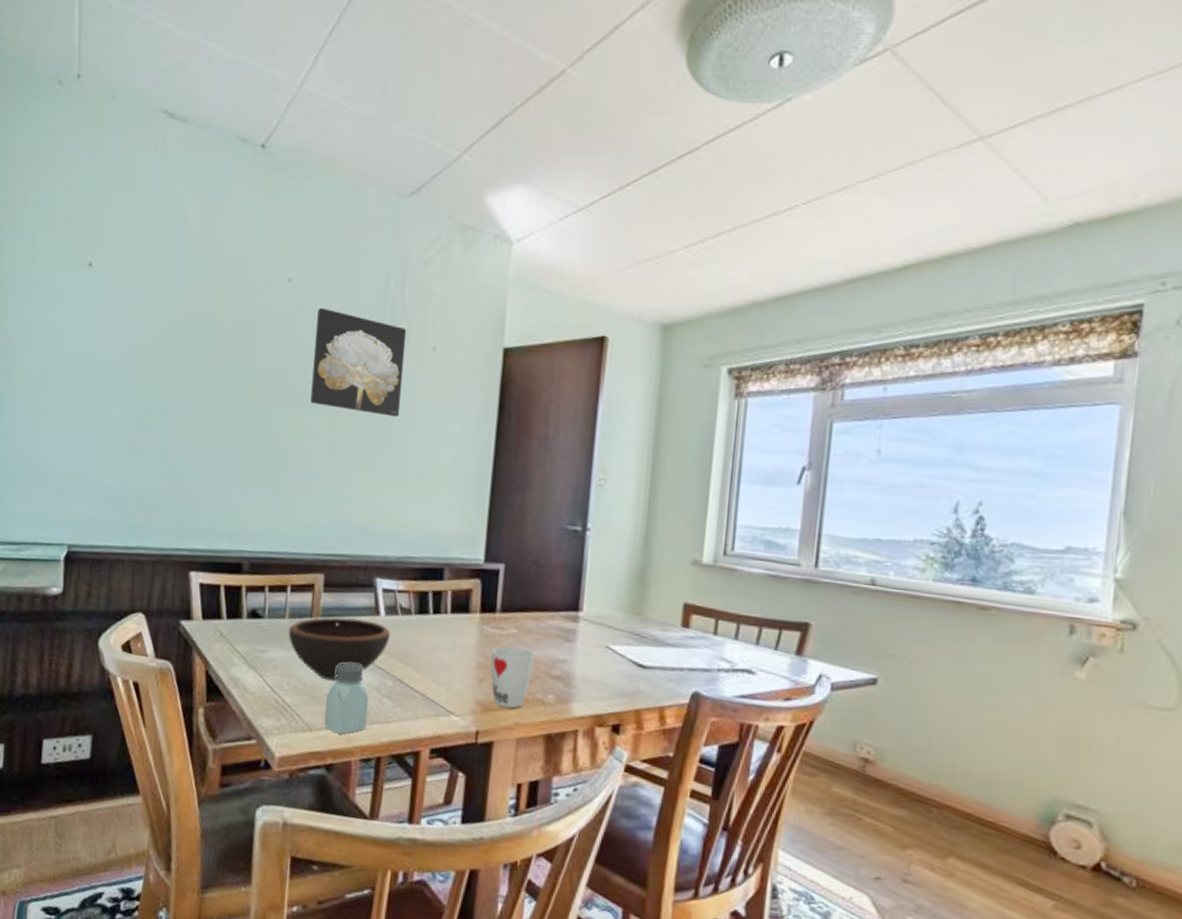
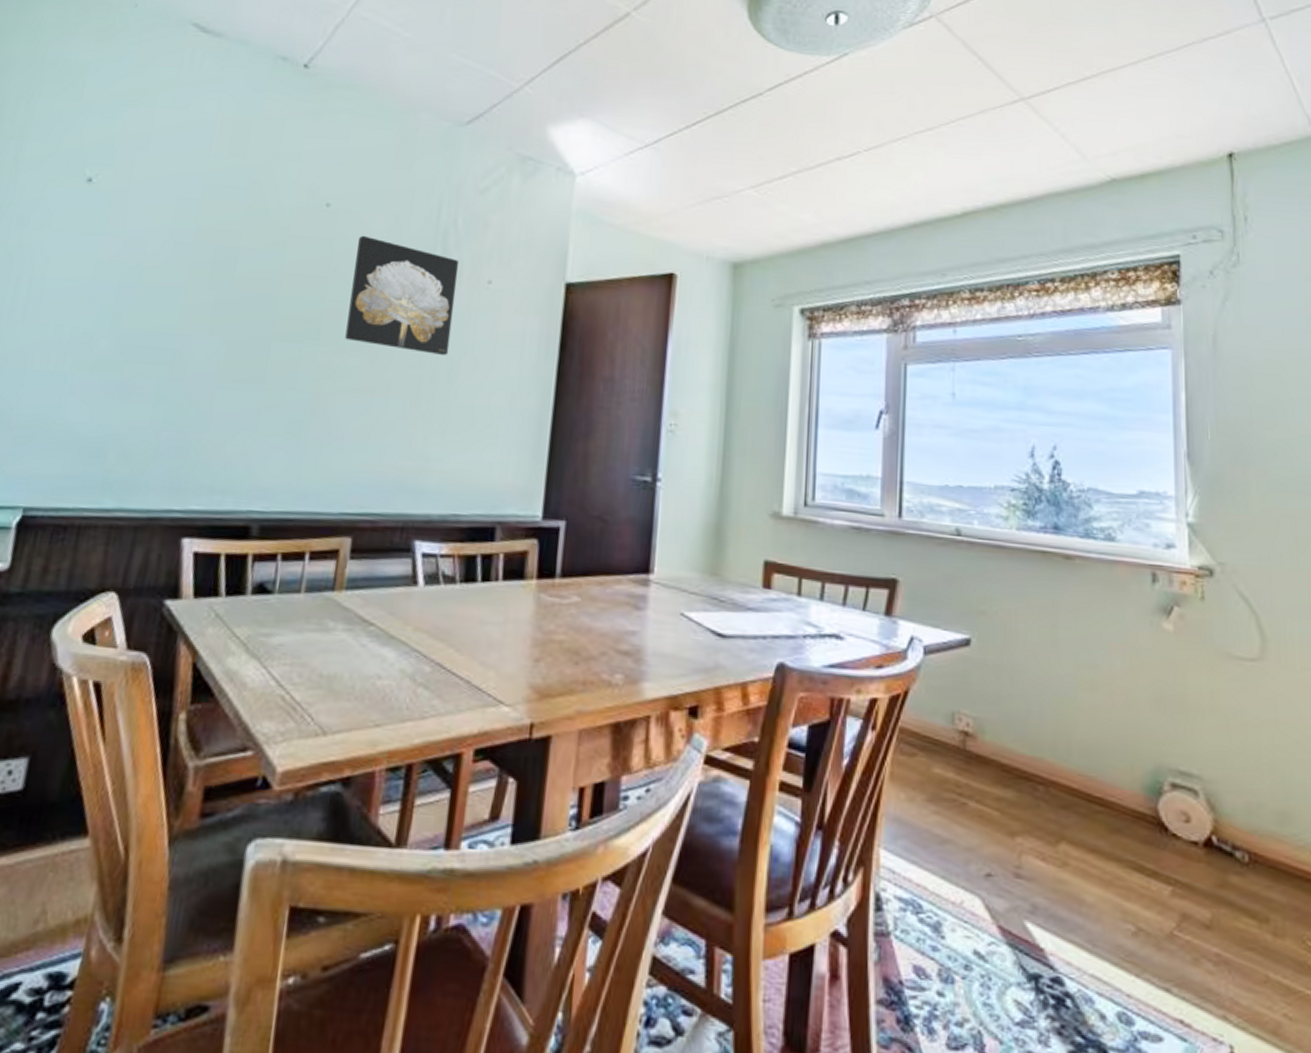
bowl: present [288,617,391,681] -> none [302,589,430,669]
saltshaker: present [324,663,369,735] -> none [343,645,400,738]
cup: present [490,646,535,709] -> none [548,617,601,693]

